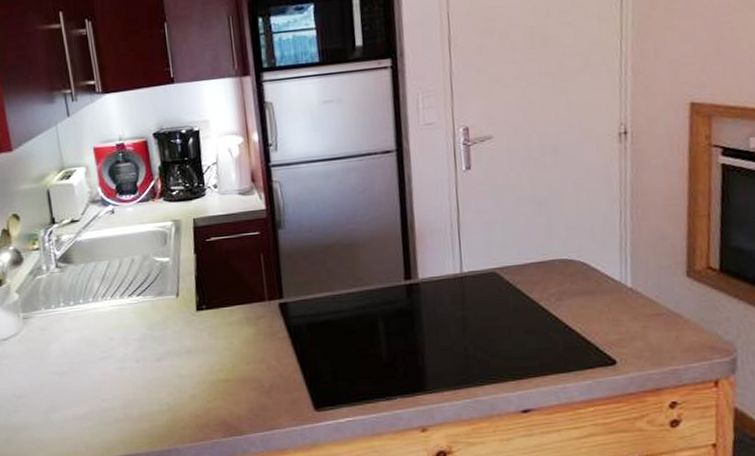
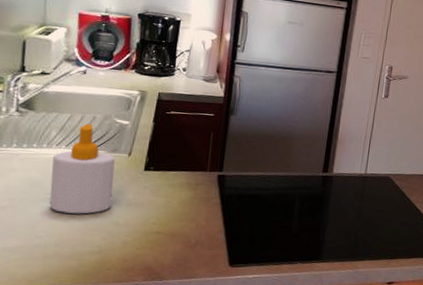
soap bottle: none [100,267,171,371] -> present [49,123,116,214]

